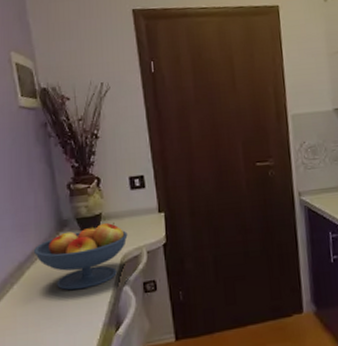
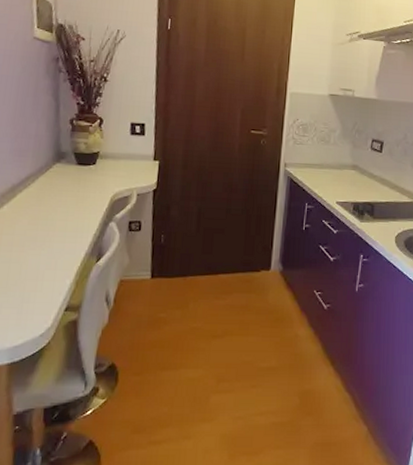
fruit bowl: present [33,222,128,291] -> none [27,161,121,219]

